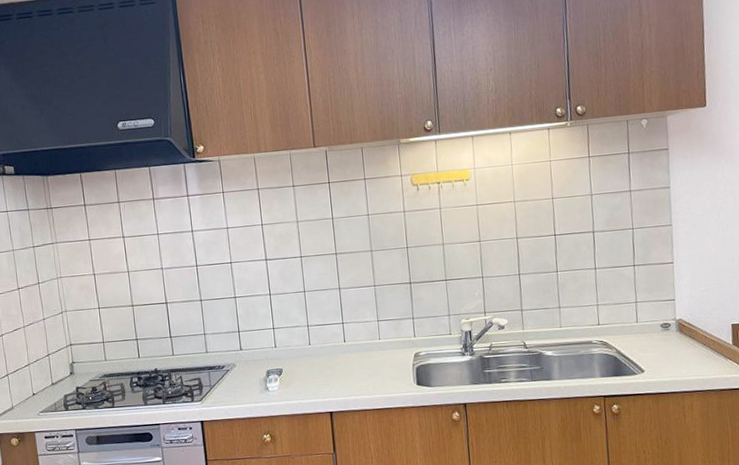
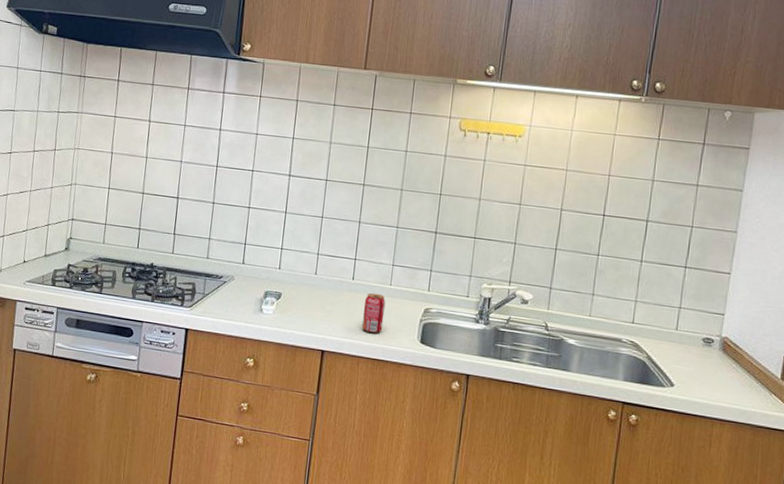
beverage can: none [359,349,381,387] -> present [361,293,386,334]

